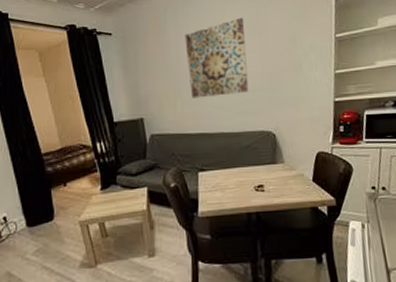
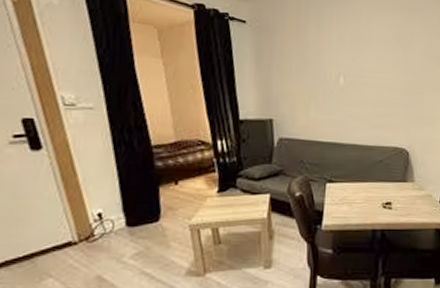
wall art: present [184,17,249,98] -> none [326,26,389,106]

